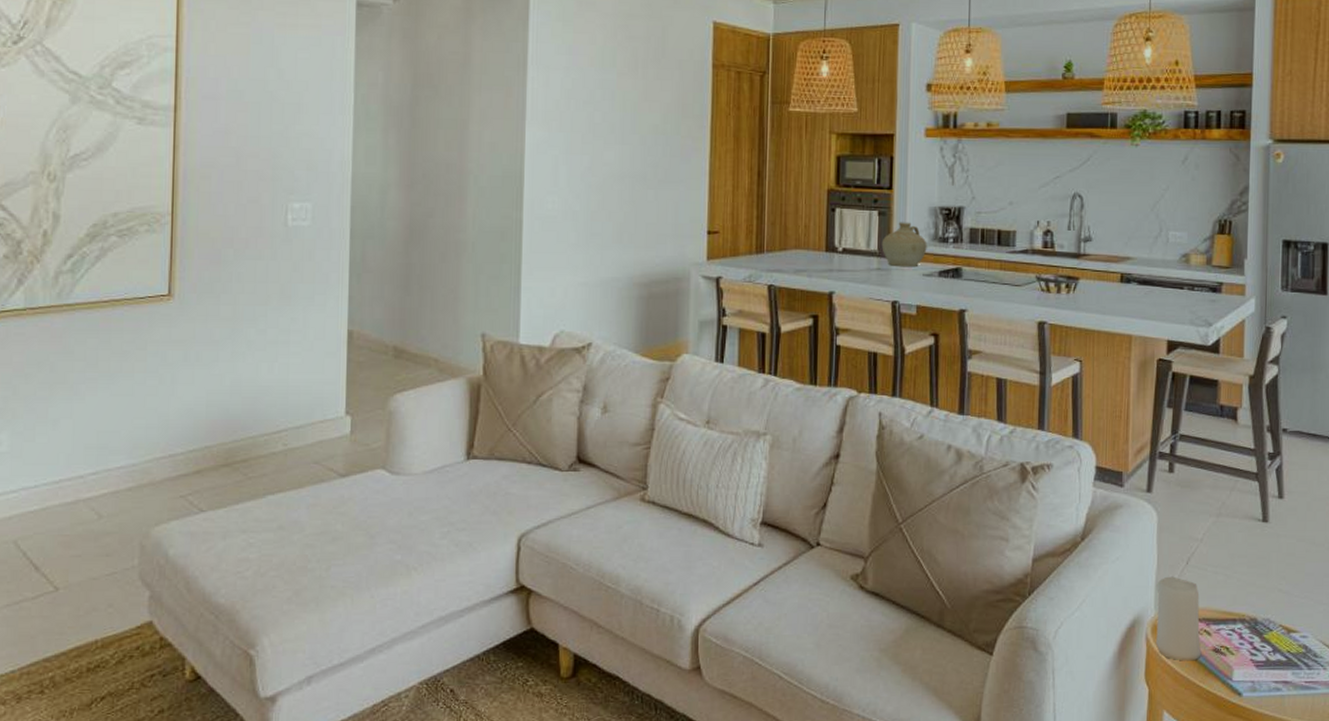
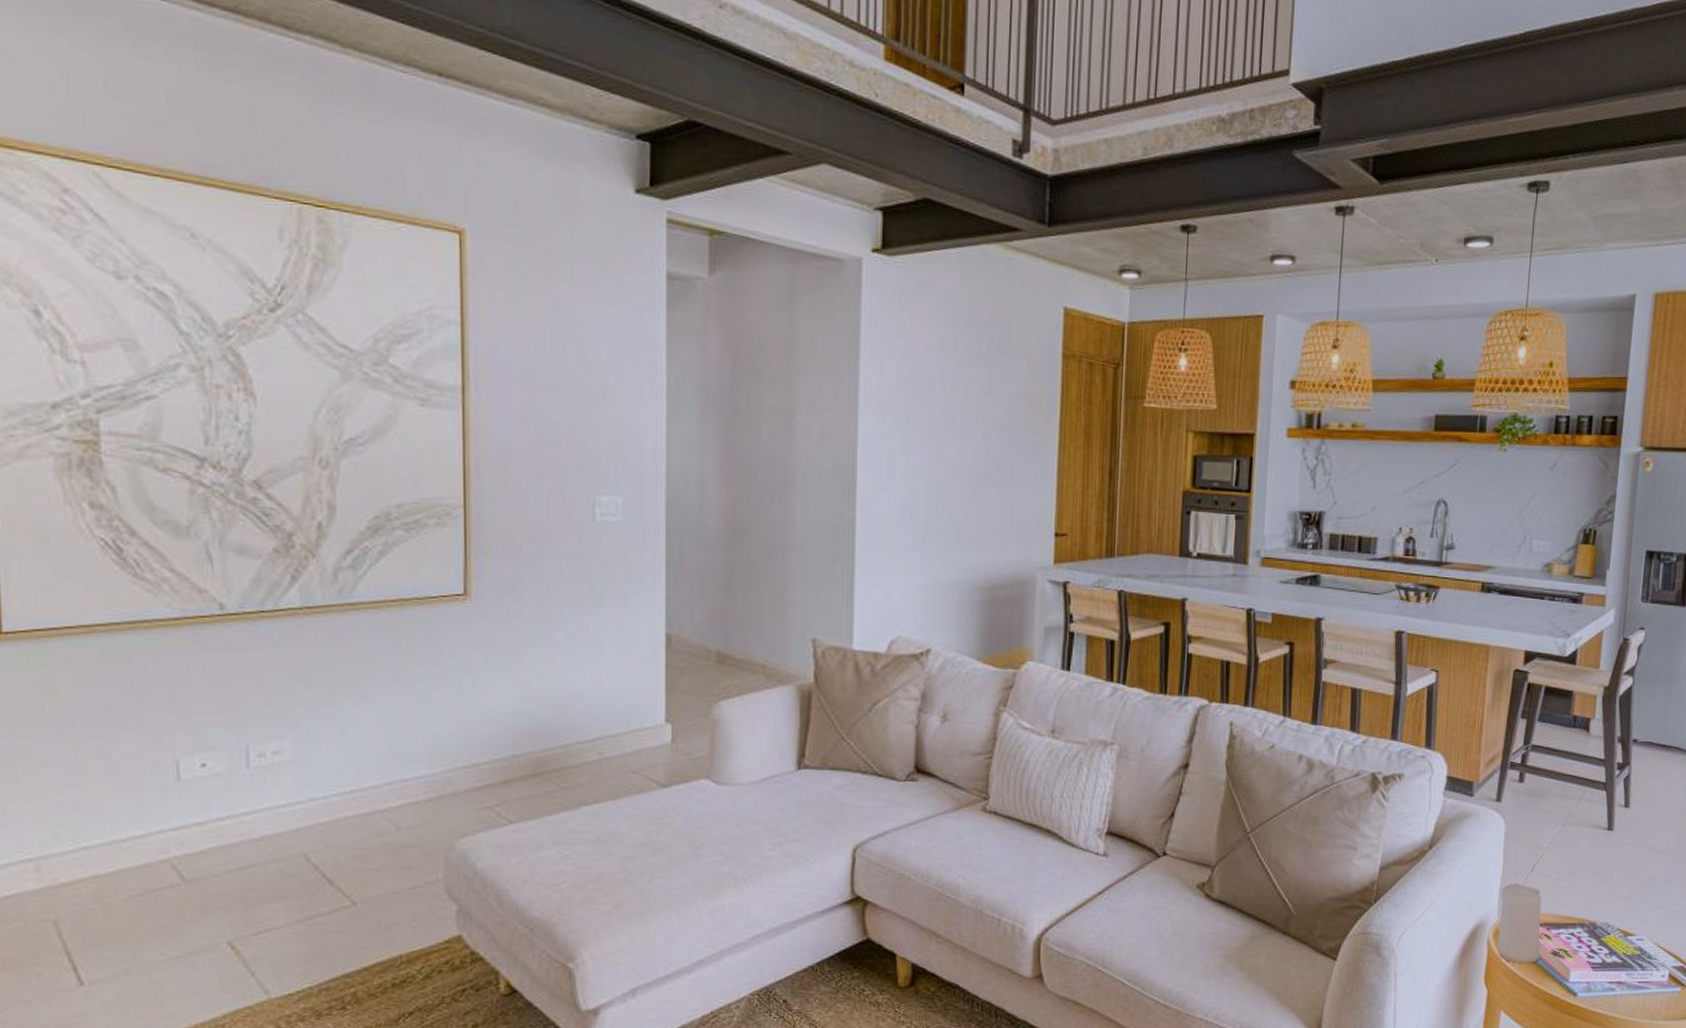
ceramic jug: present [881,222,927,268] -> none [1238,526,1286,574]

